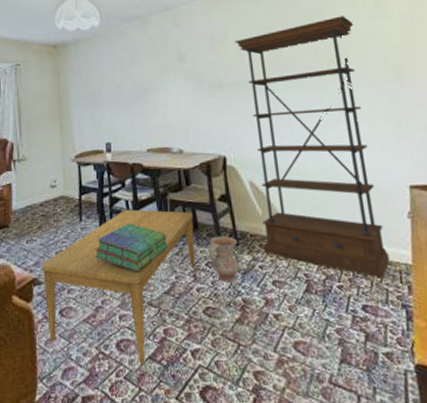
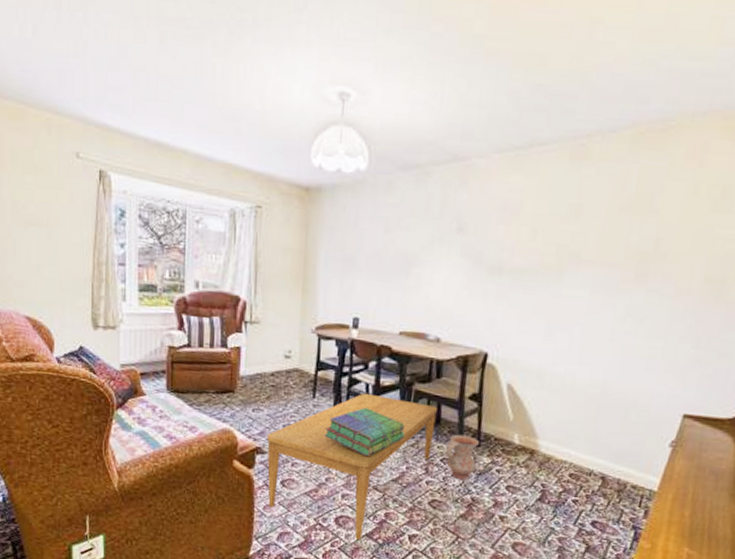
bookshelf: present [234,16,390,278] -> none [505,203,686,500]

